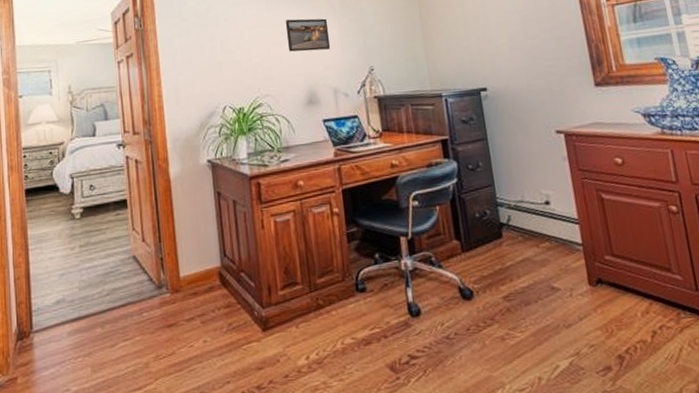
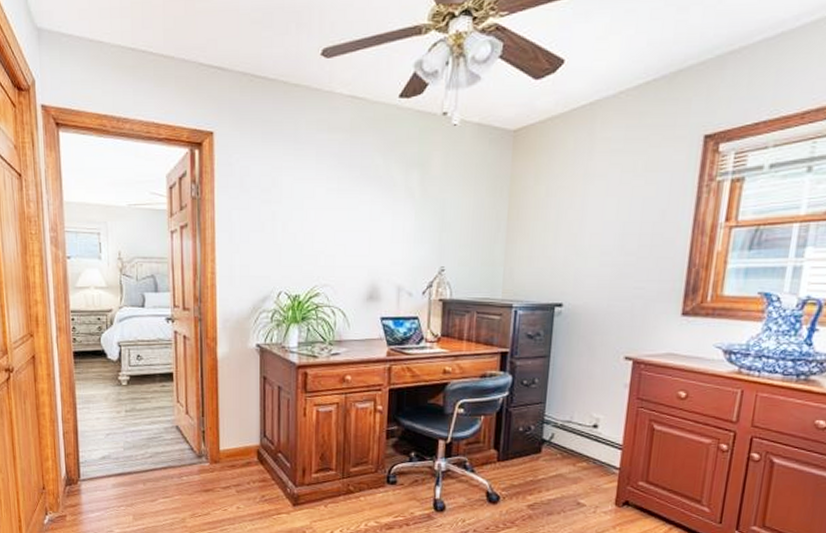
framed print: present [285,18,331,52] -> none [355,204,404,242]

